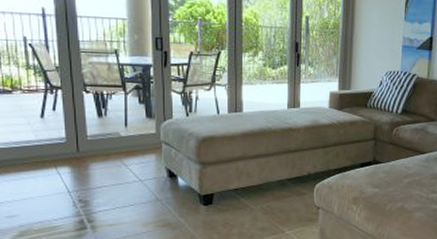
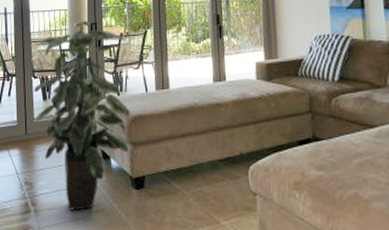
indoor plant: none [85,34,200,226] -> present [33,21,130,211]

